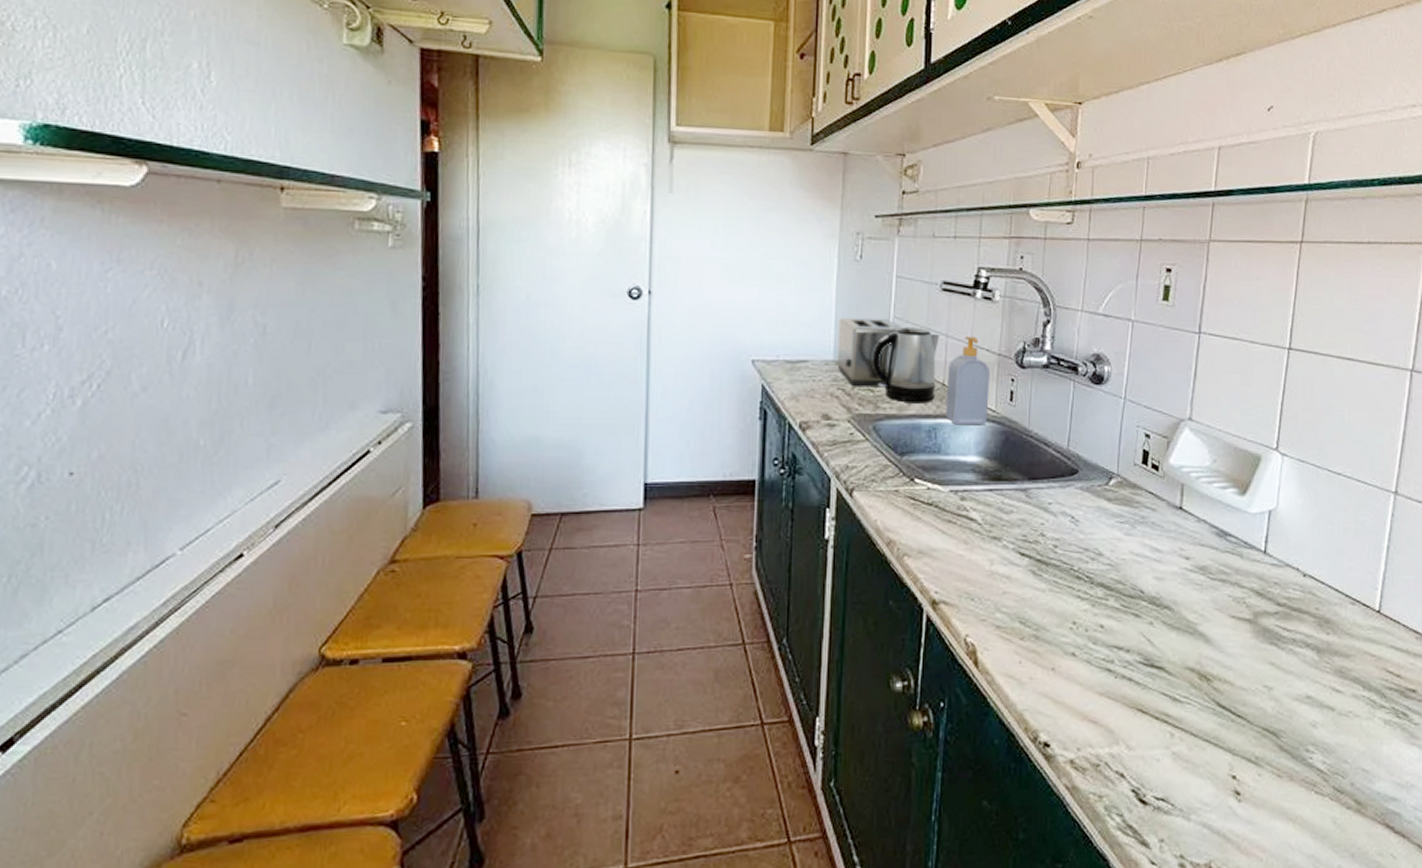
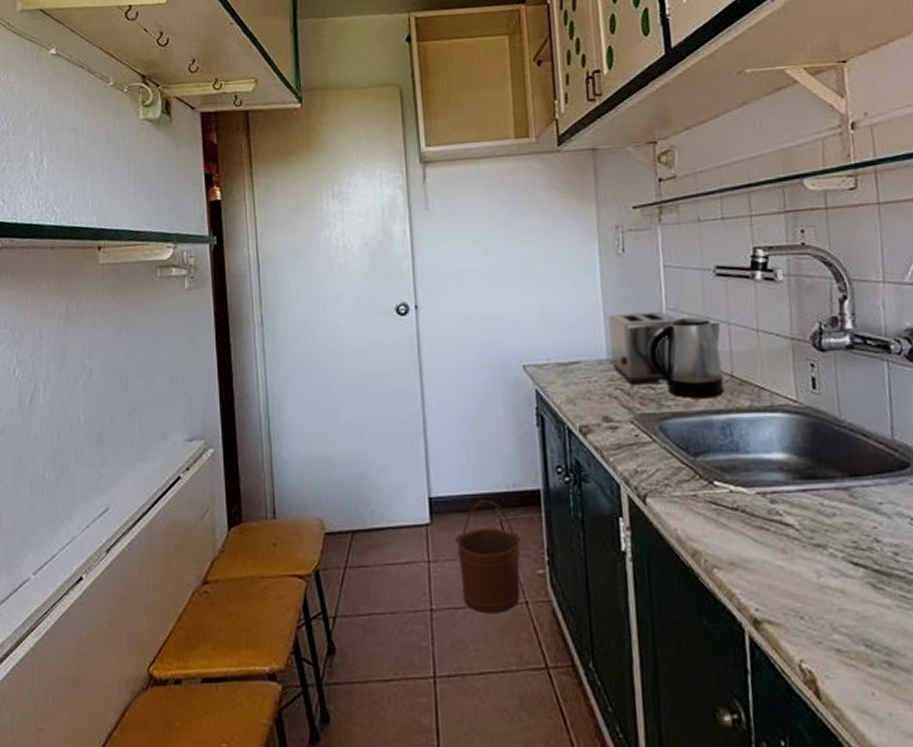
bucket: none [667,487,732,595] -> present [455,499,522,614]
soap bottle: present [945,335,991,426] -> none [734,320,789,420]

